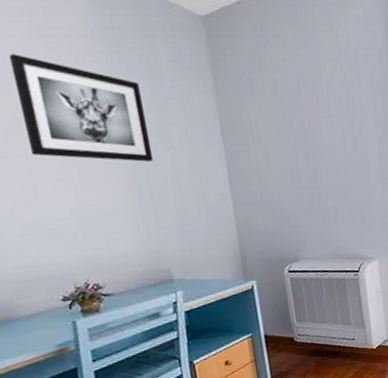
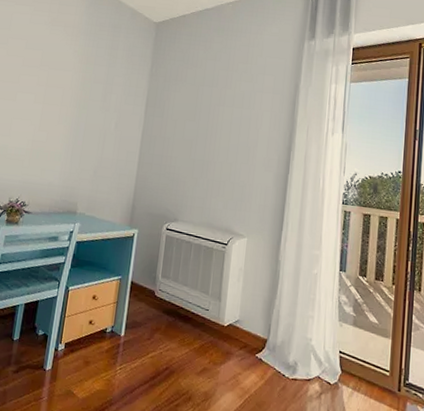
wall art: present [8,54,154,162] -> none [17,34,100,118]

